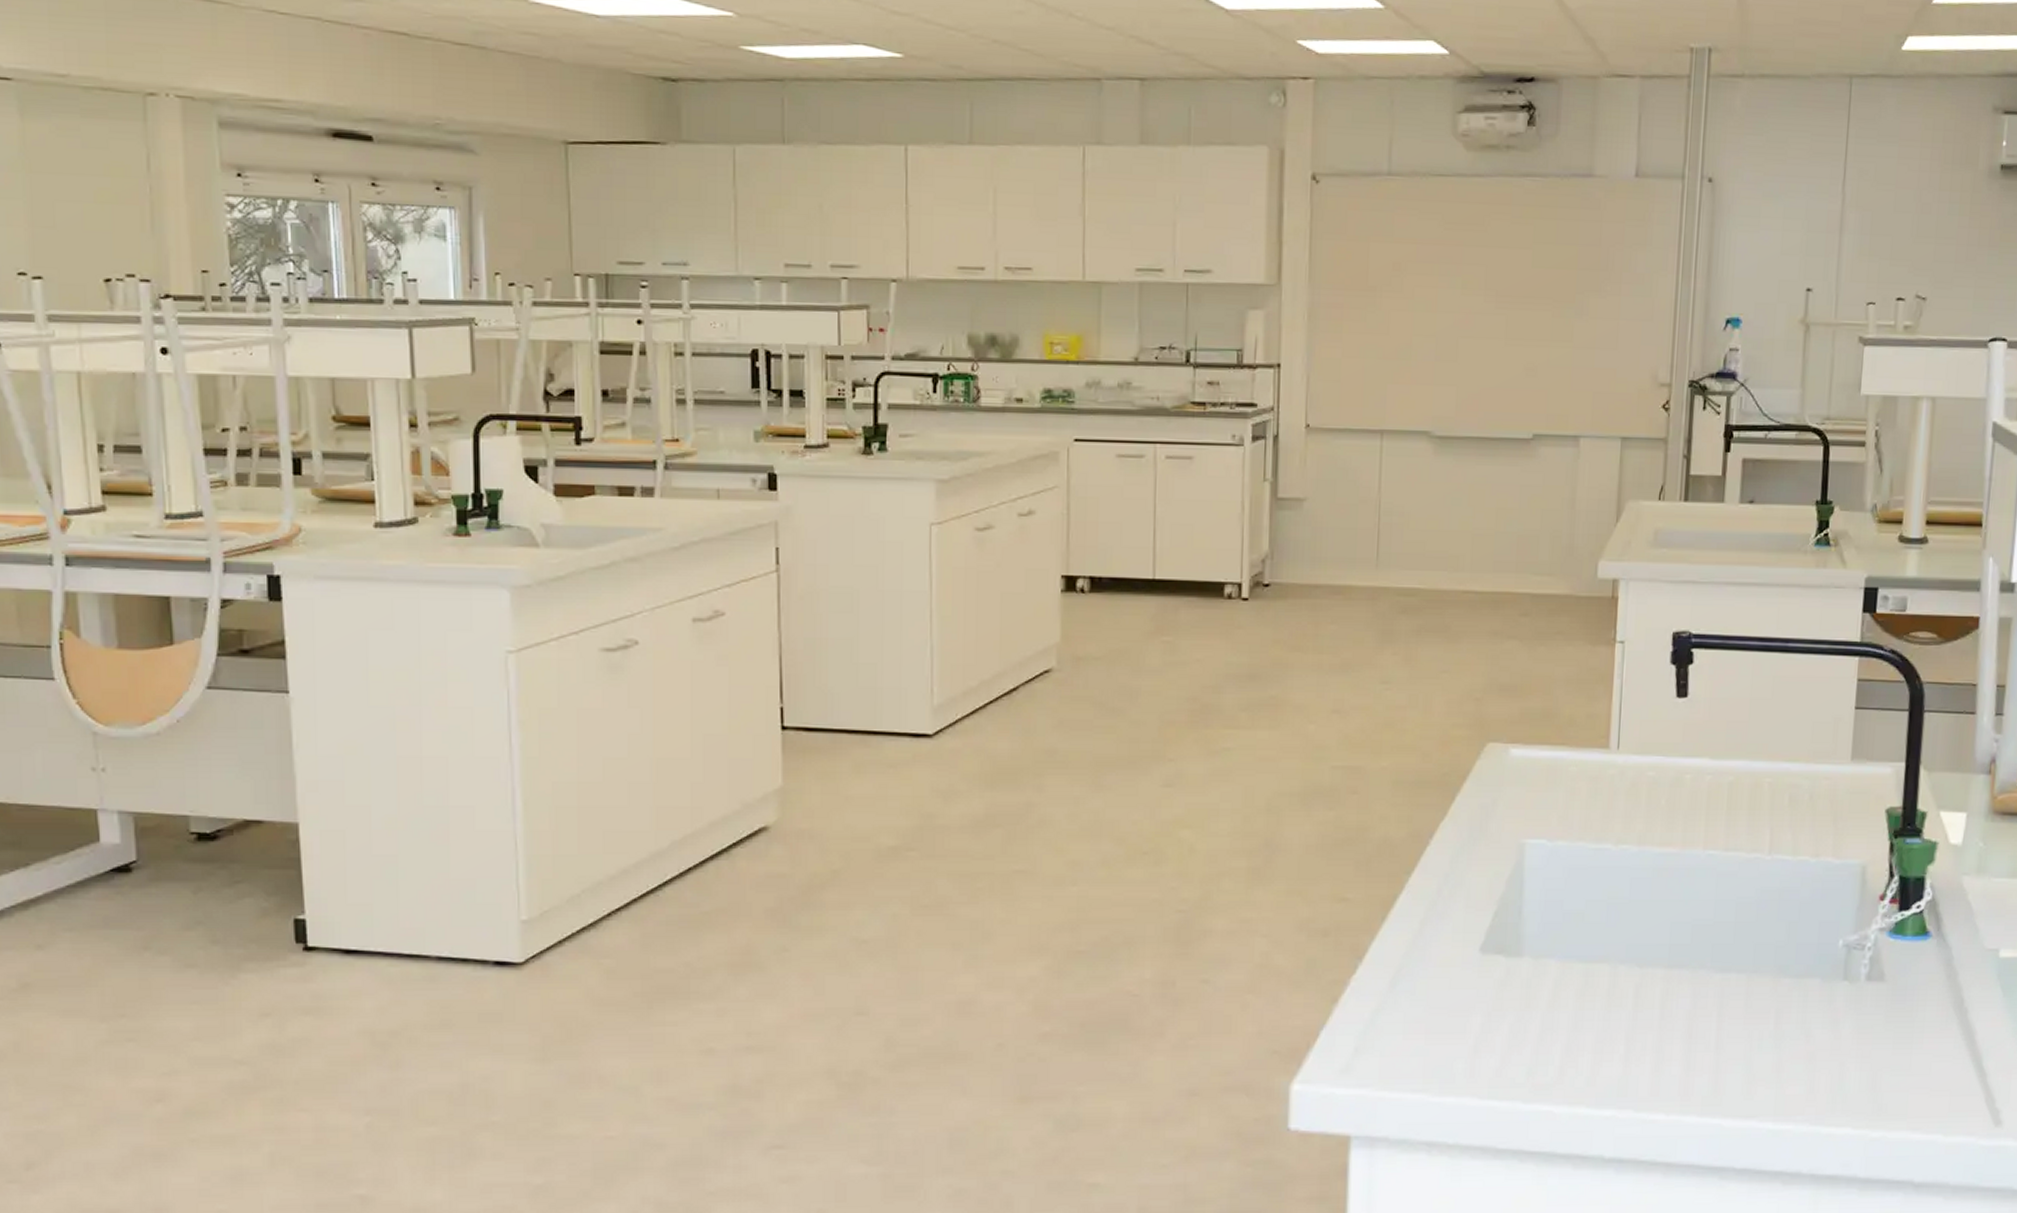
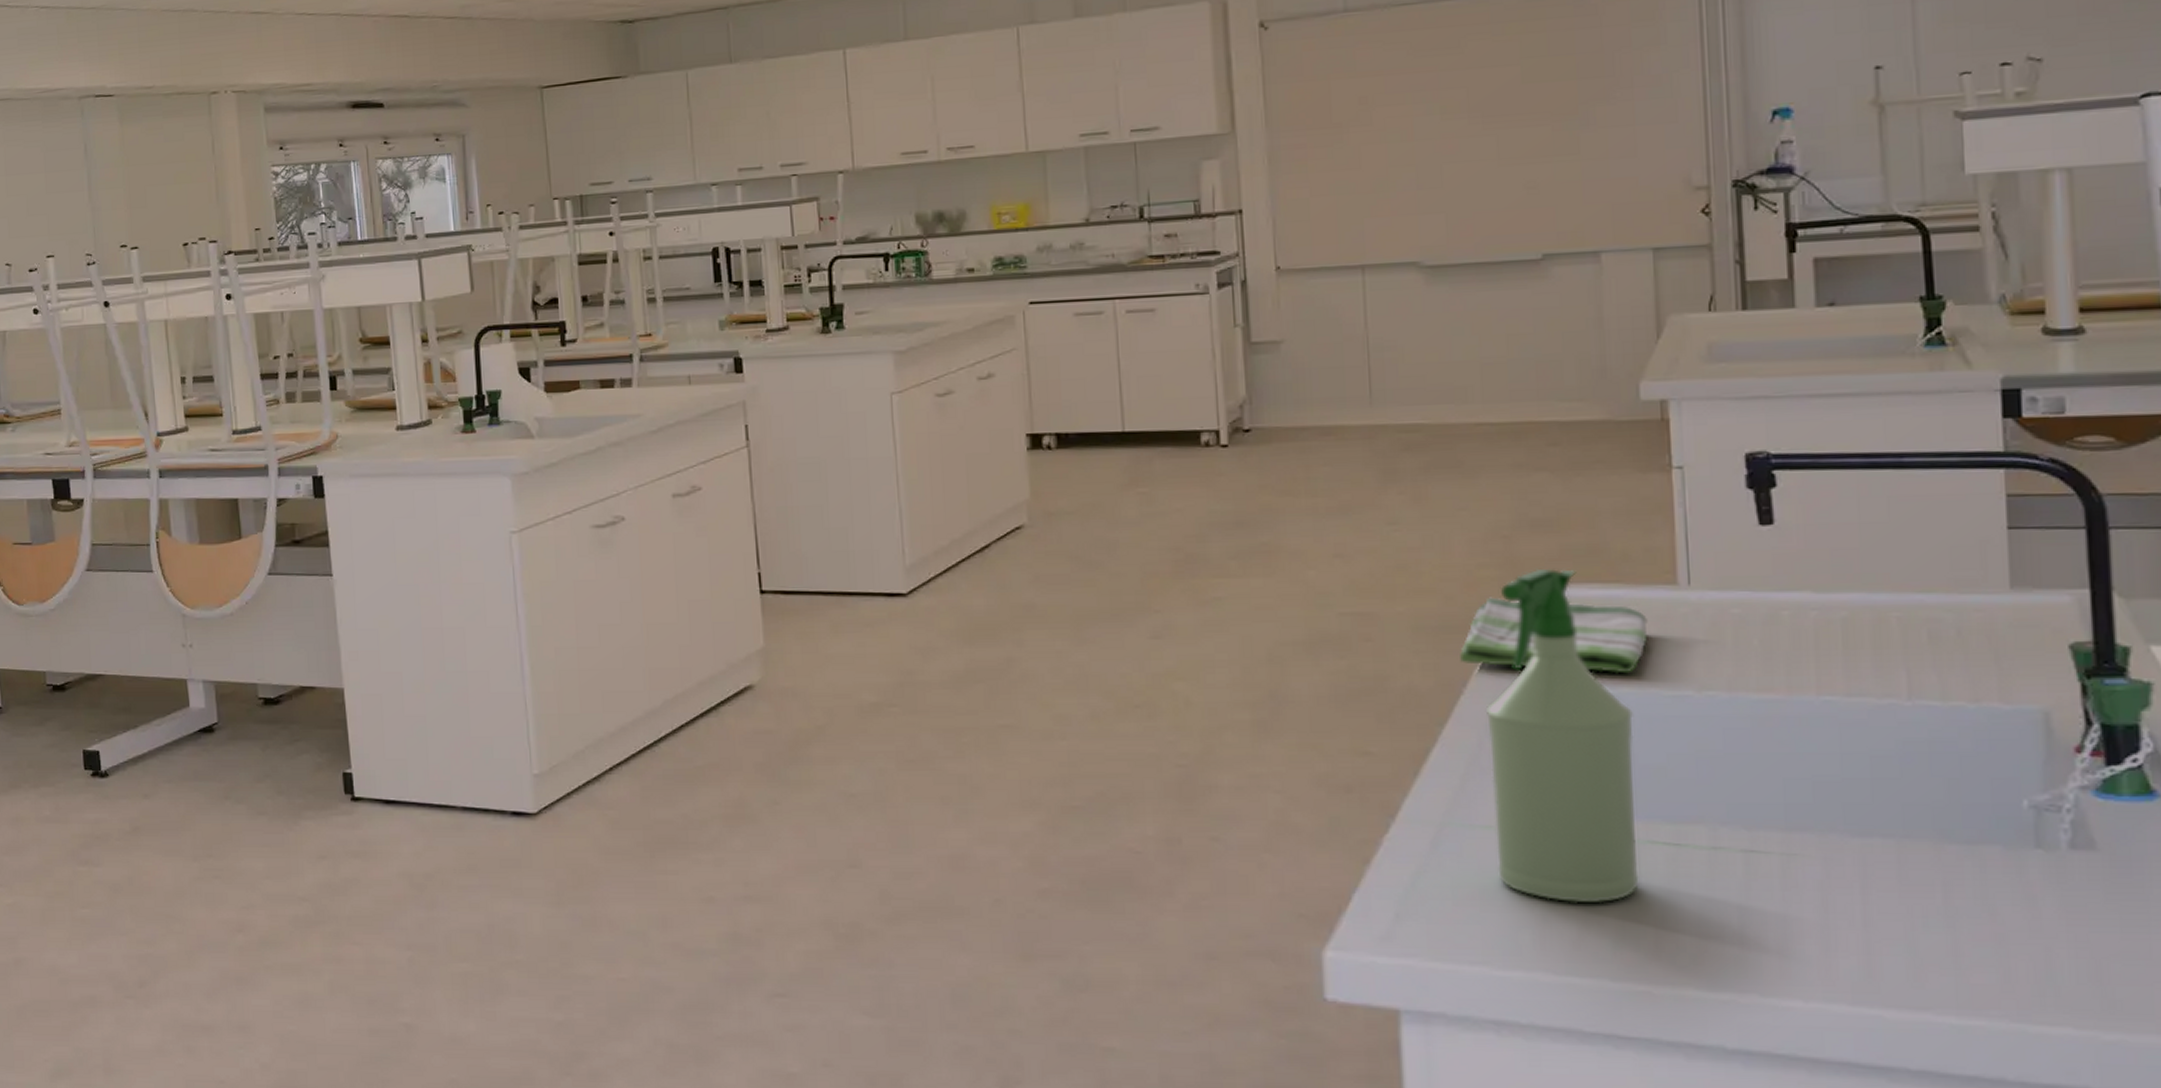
dish towel: none [1430,755,1583,828] -> present [1460,597,1648,674]
spray bottle: none [1443,729,1563,1035] -> present [1485,568,1639,903]

